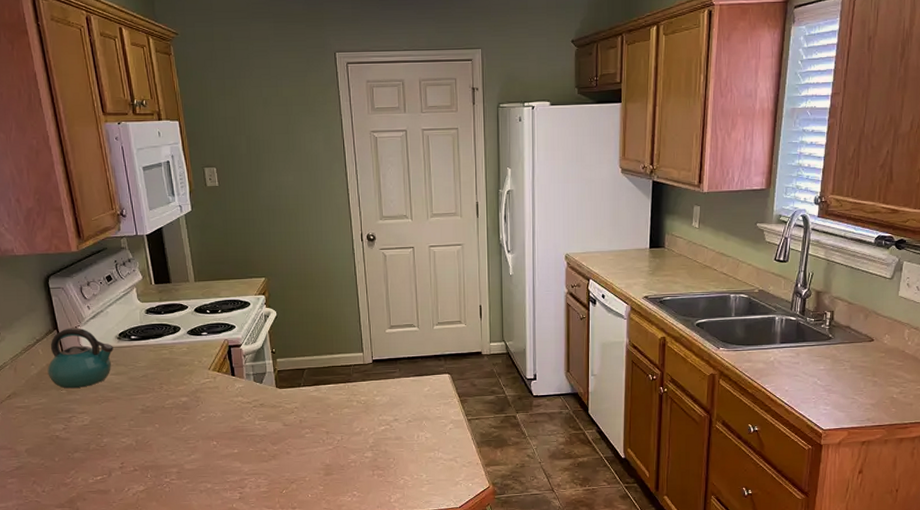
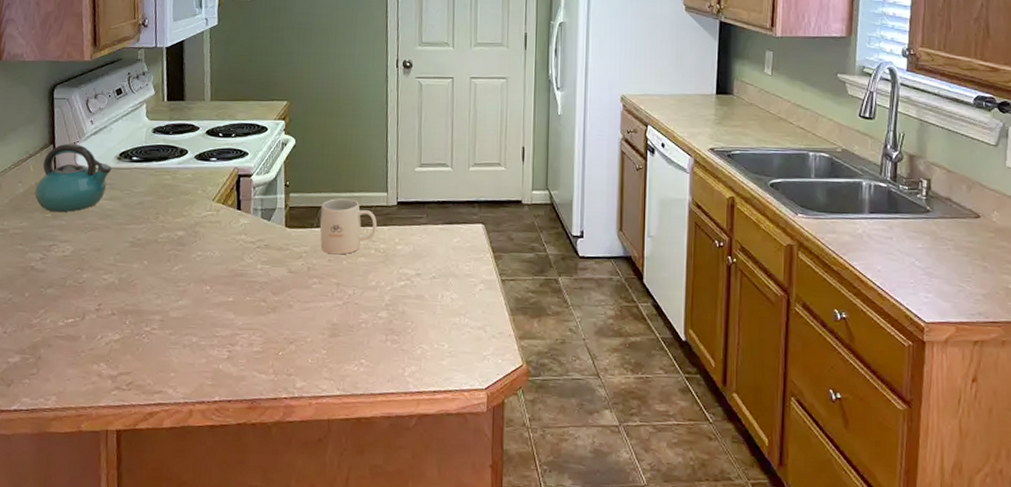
mug: none [305,360,357,408] -> present [319,198,378,255]

